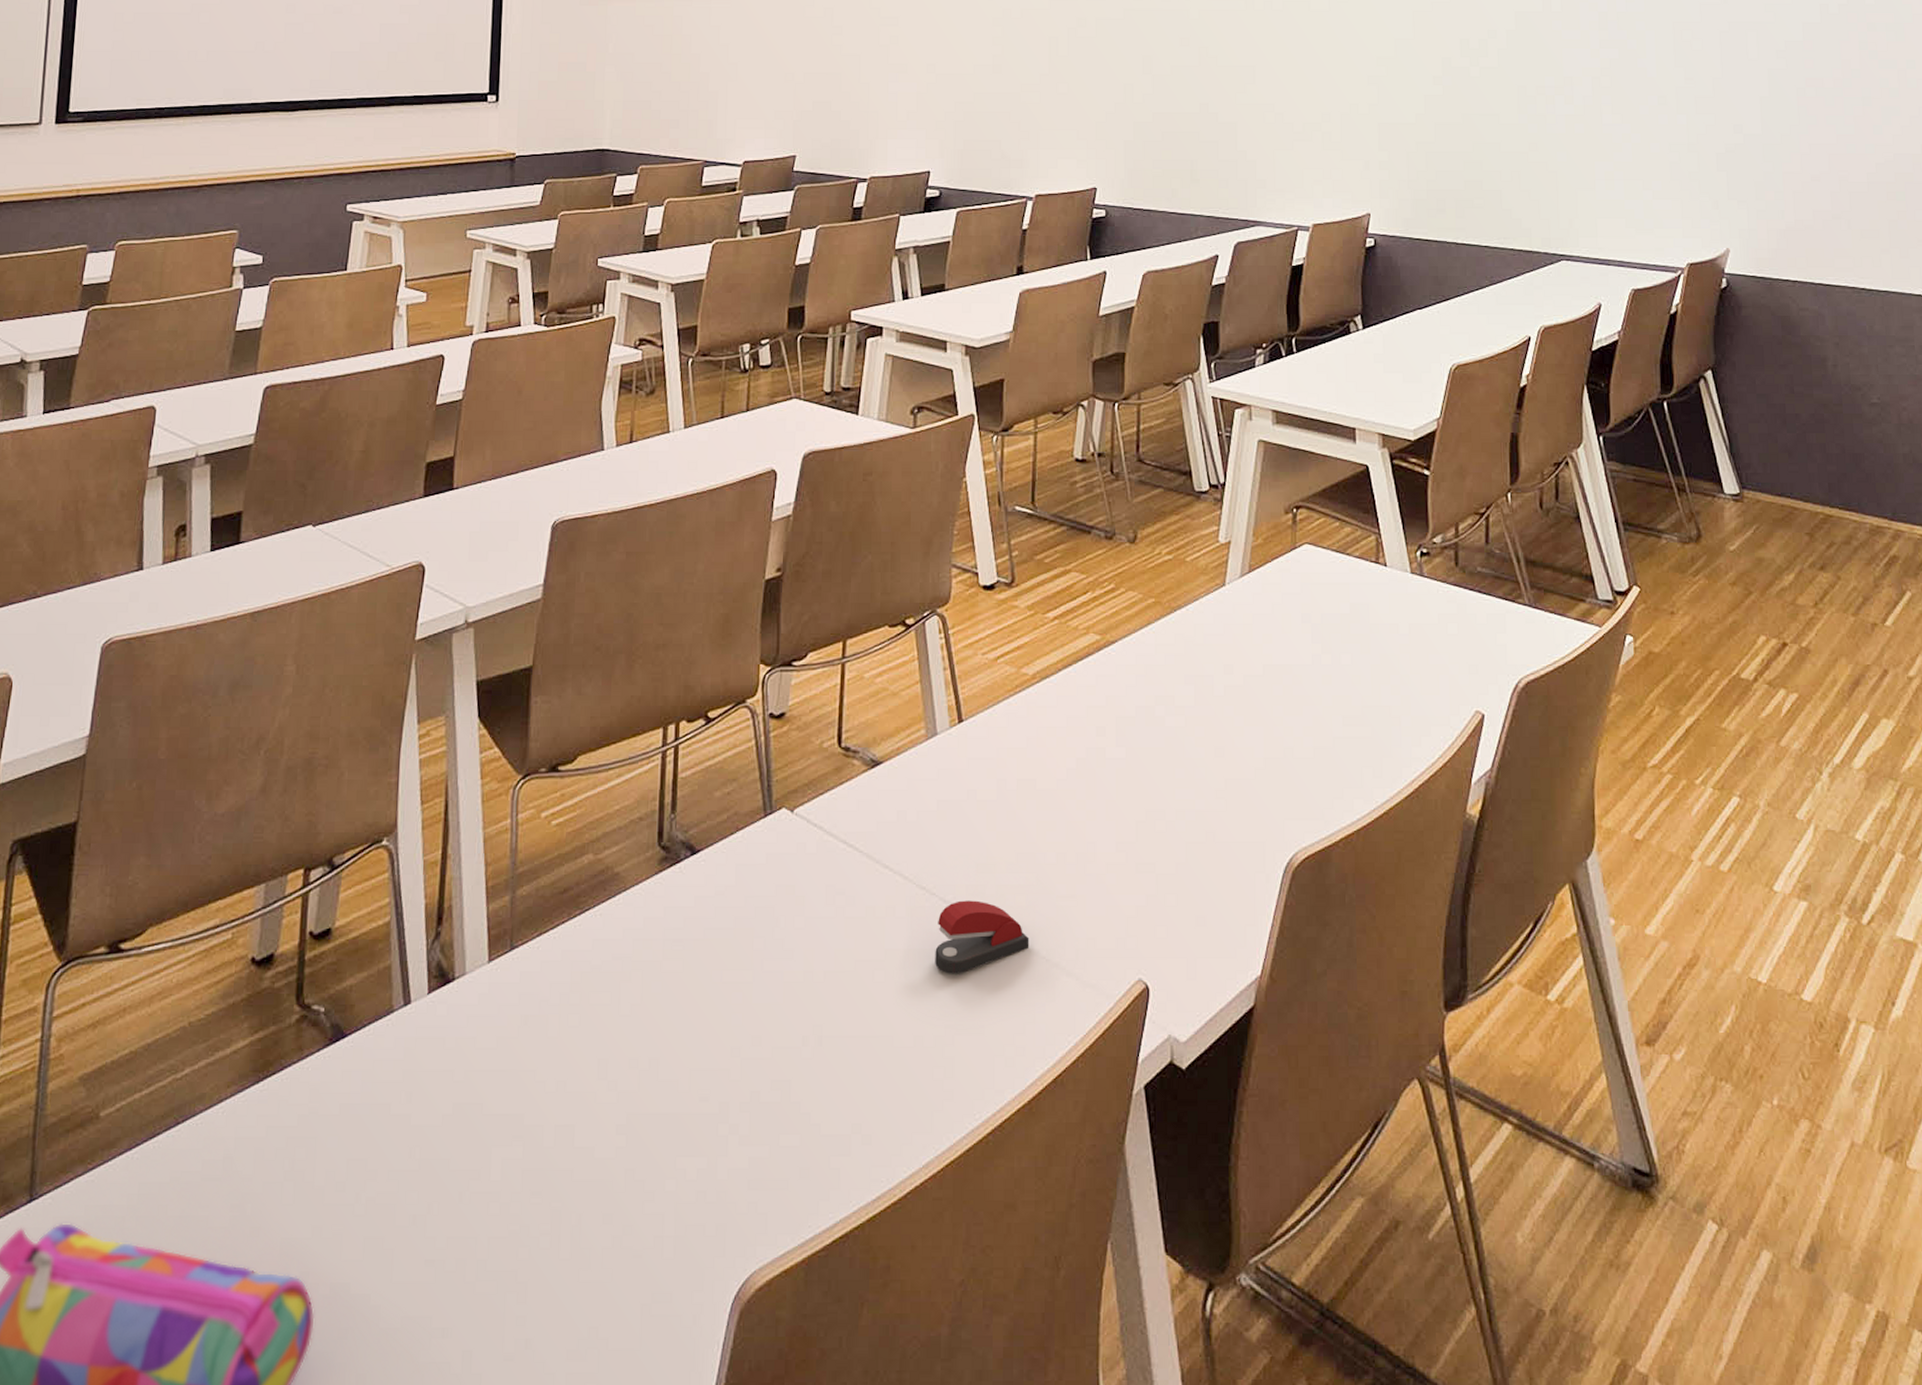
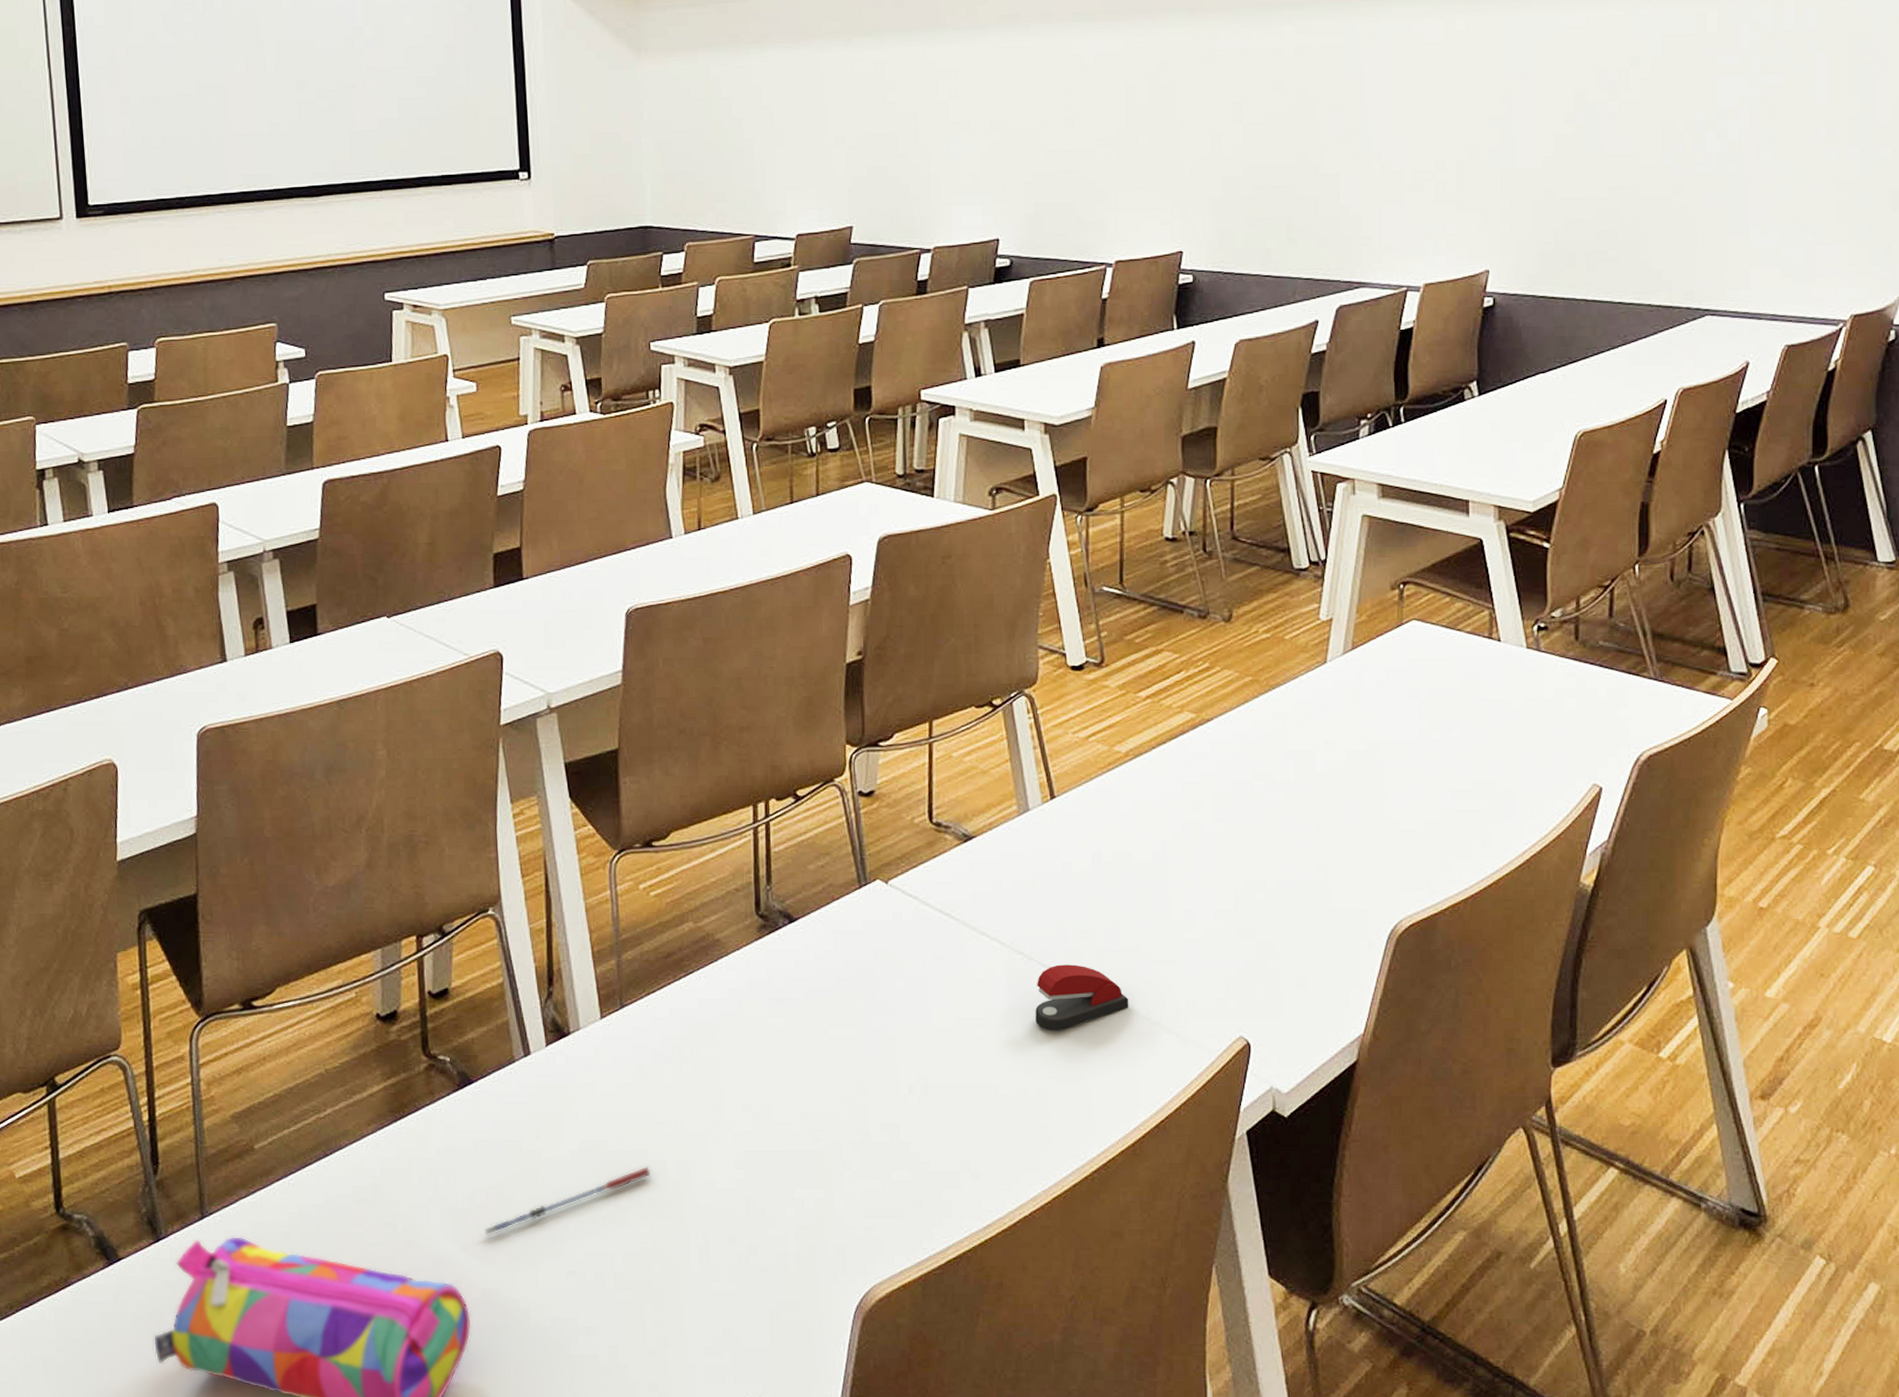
pen: none [341,1132,527,1219] -> present [485,1165,651,1237]

